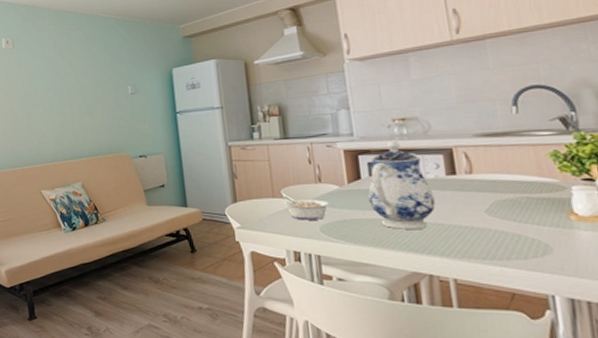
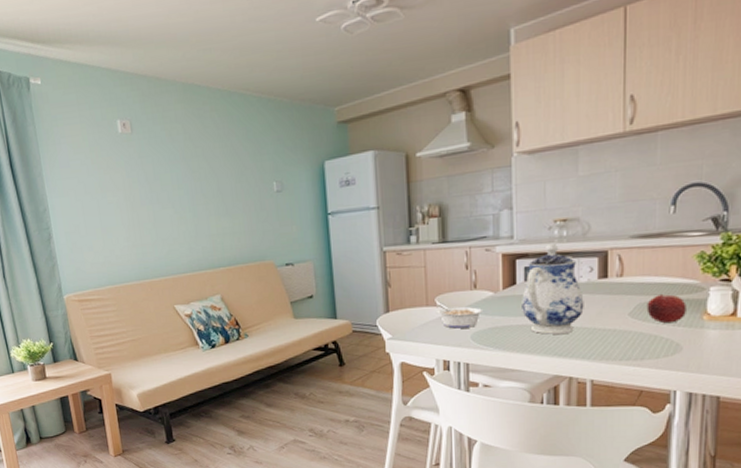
fruit: none [503,191,550,221] -> present [646,293,686,323]

